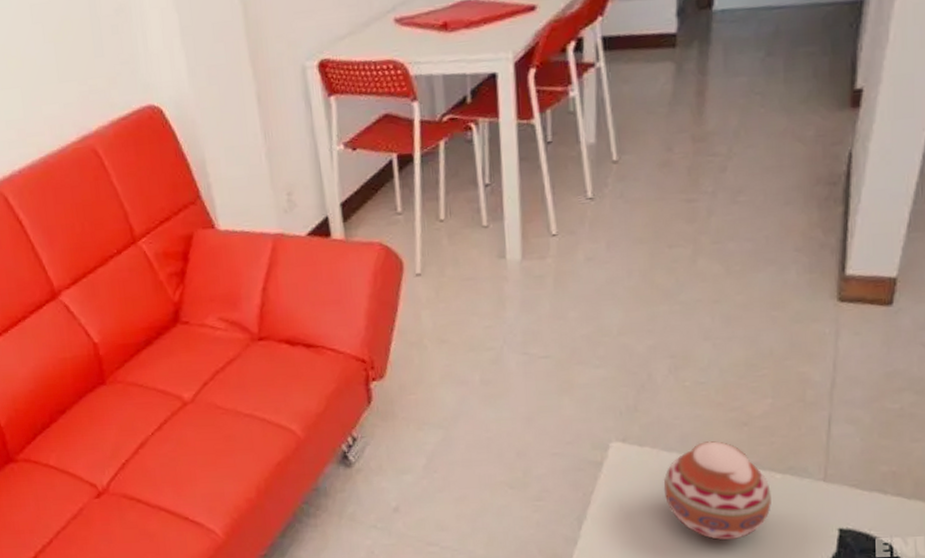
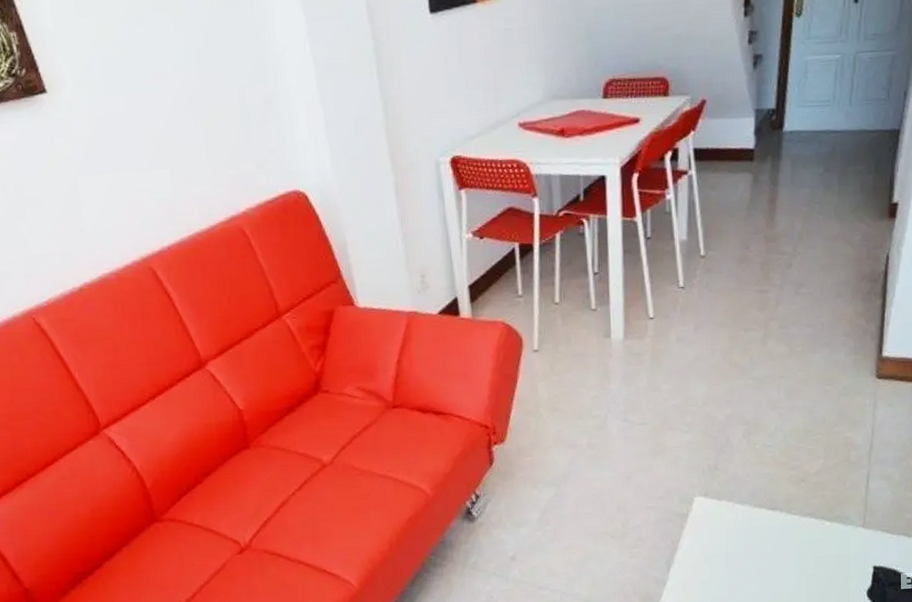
decorative ball: present [663,440,771,540] -> none [737,494,822,578]

